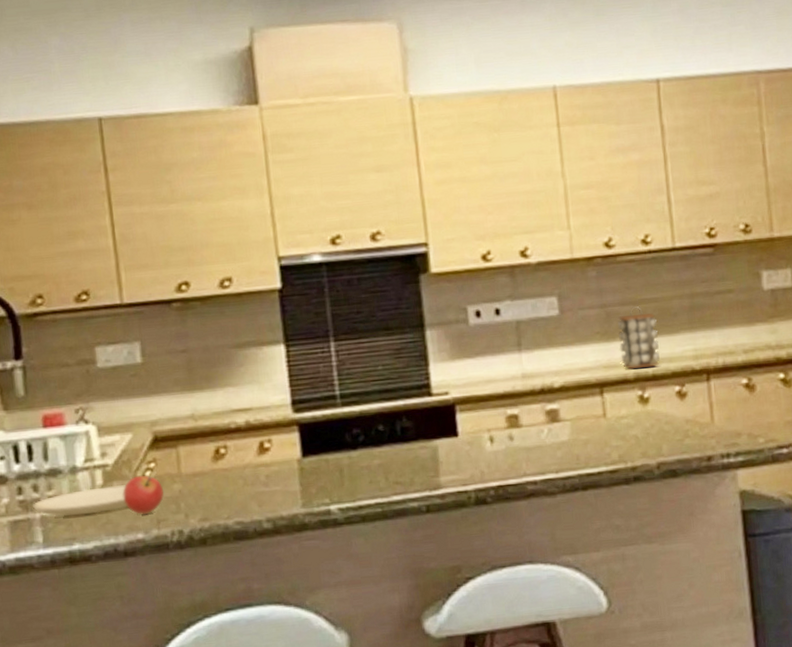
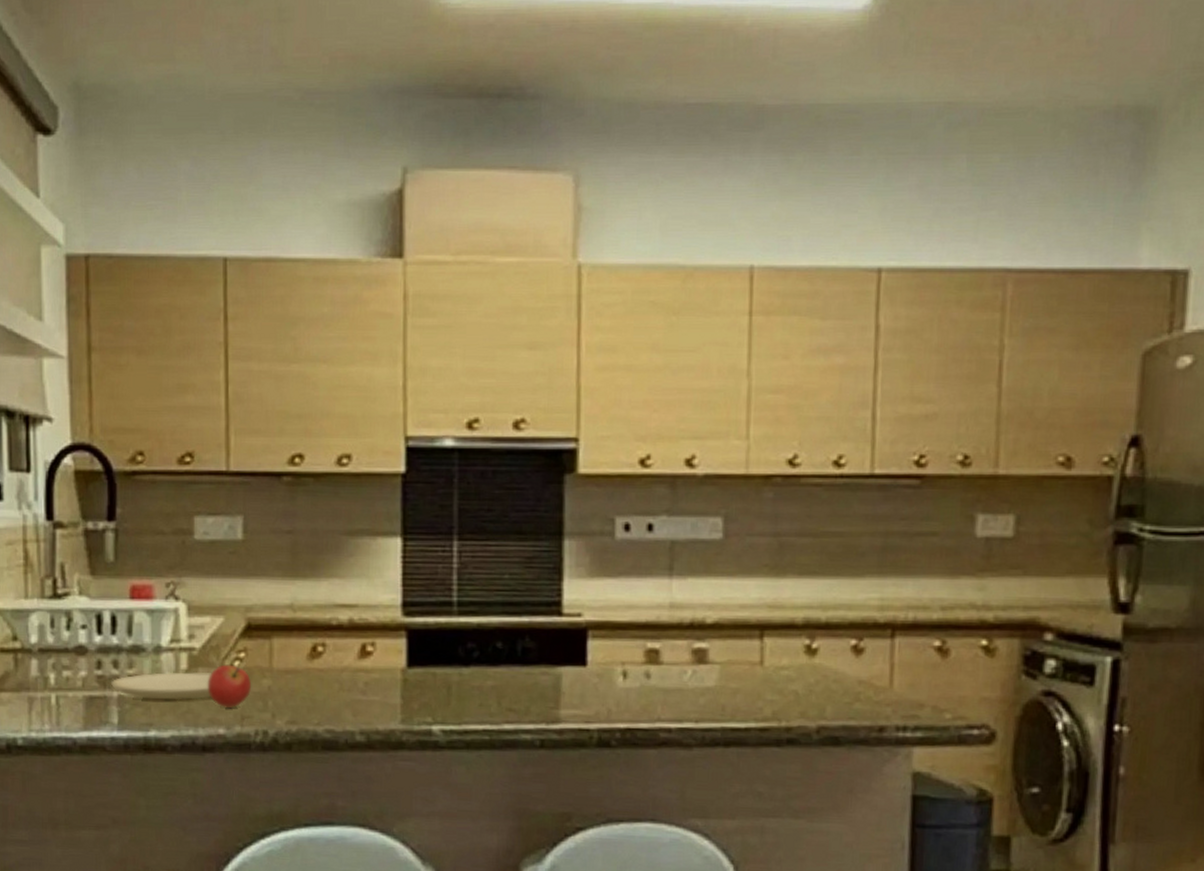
spice rack: present [617,306,660,370] -> none [789,540,840,614]

